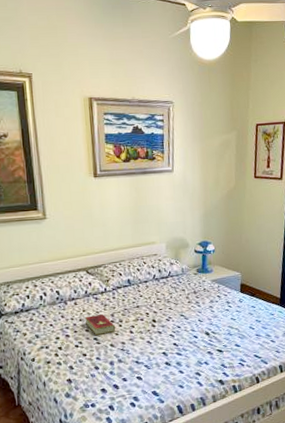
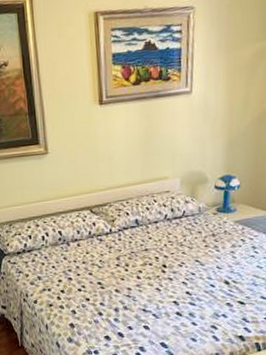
hardcover book: present [84,313,116,336] -> none [88,256,122,280]

